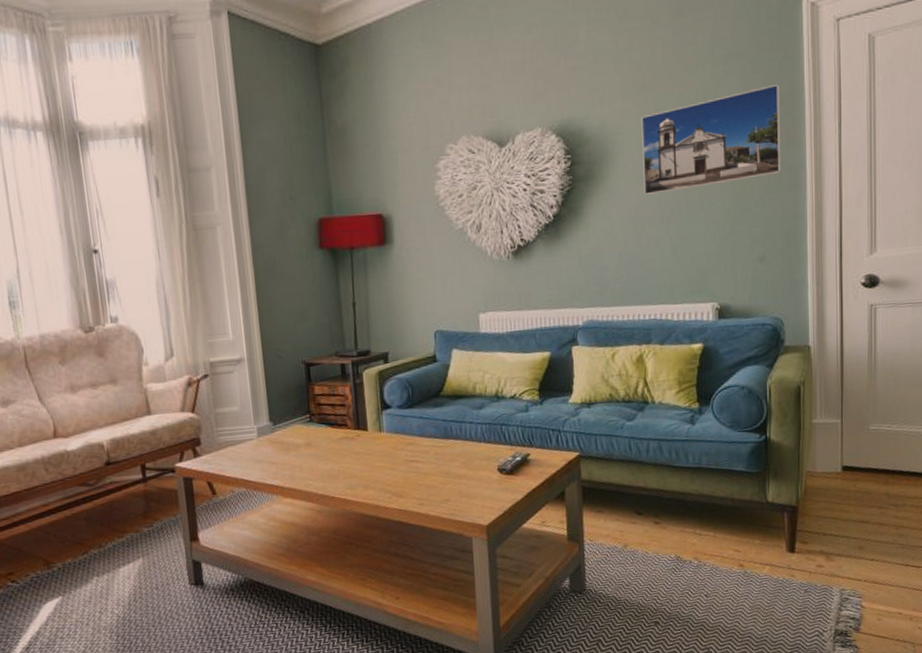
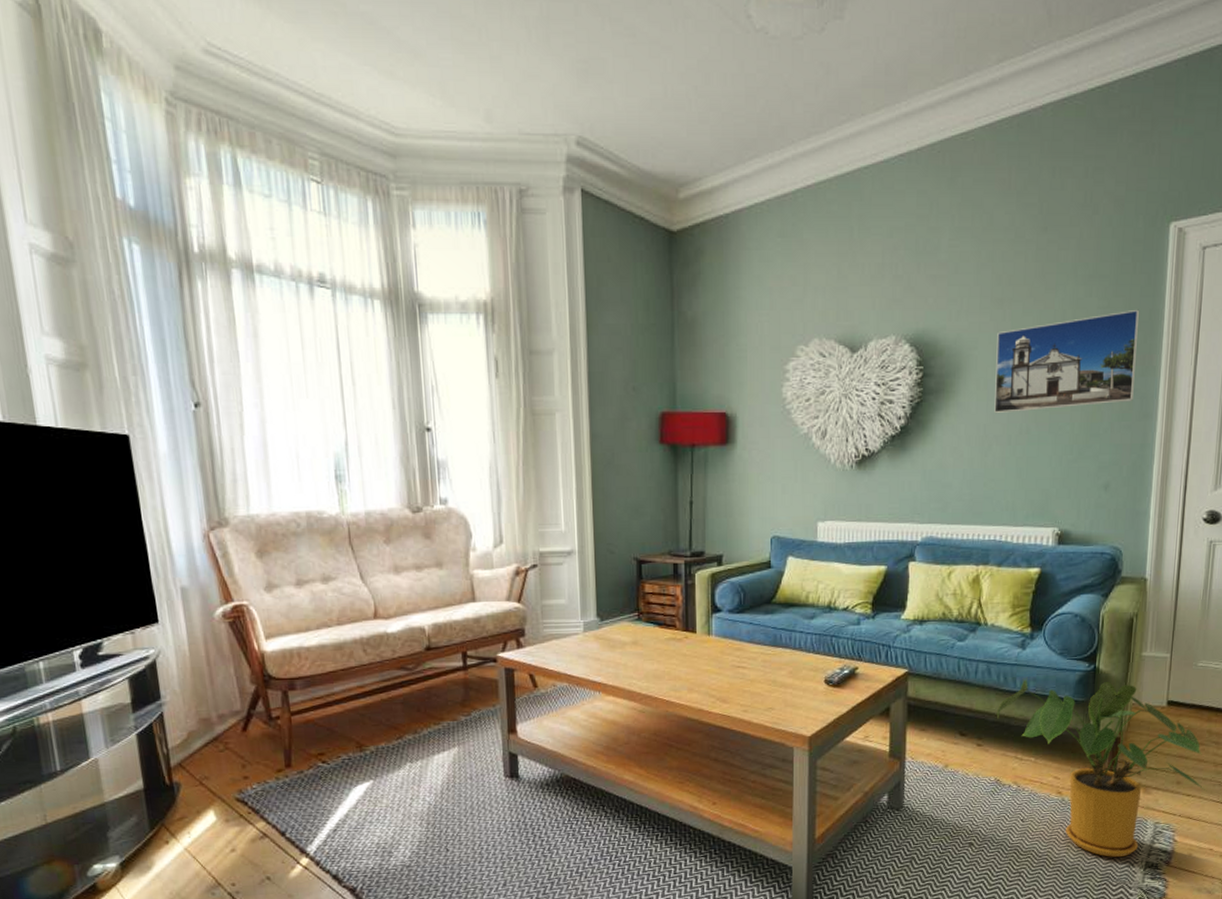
house plant: none [671,451,890,628] -> present [996,677,1206,857]

